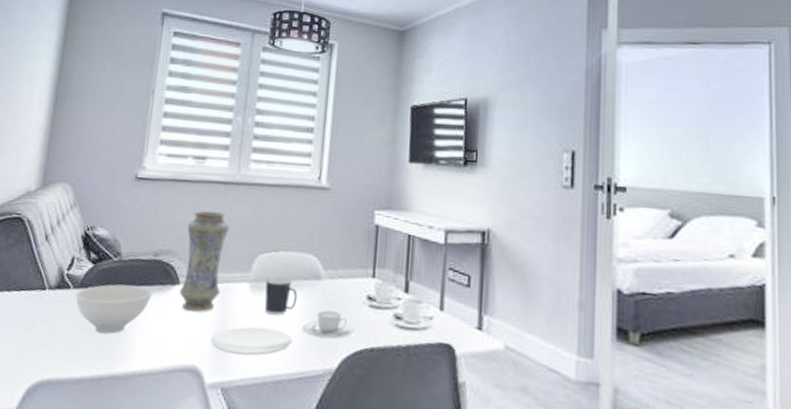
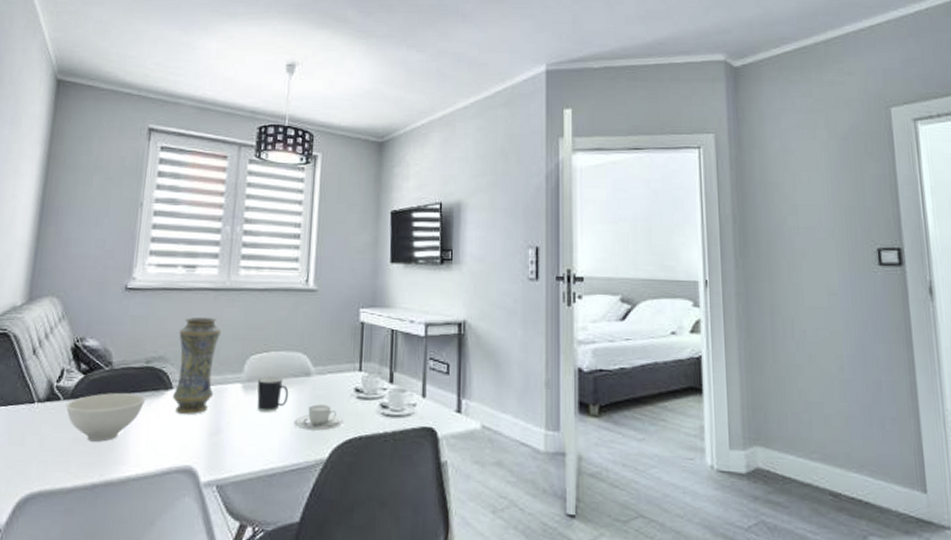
plate: present [210,326,293,356] -> none [204,424,285,452]

